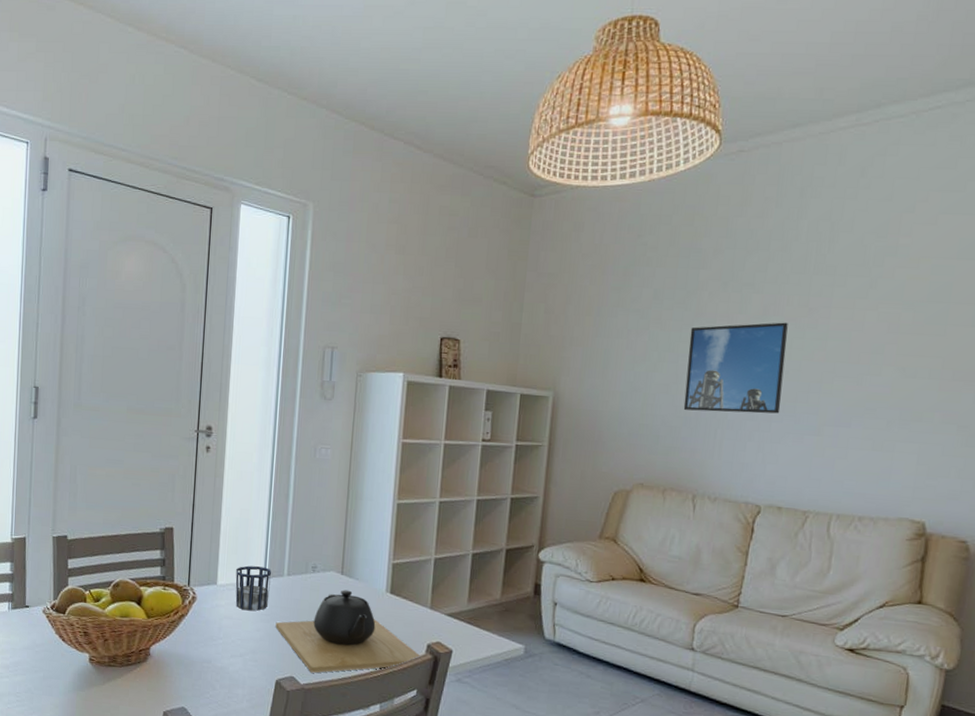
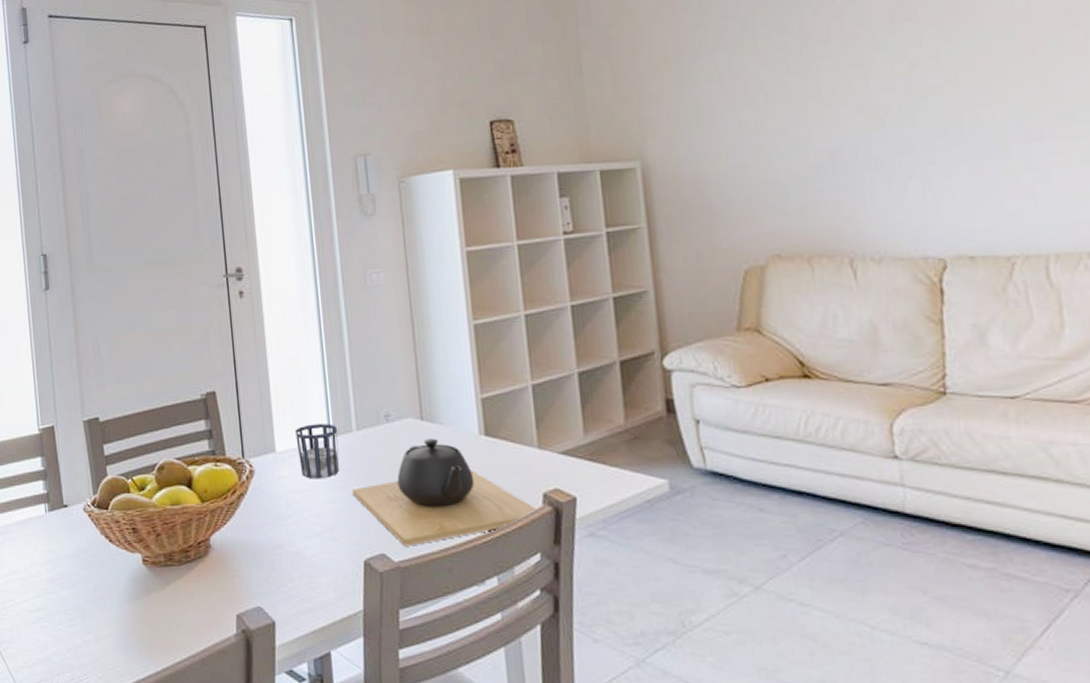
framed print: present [683,322,788,414] -> none [799,26,943,155]

